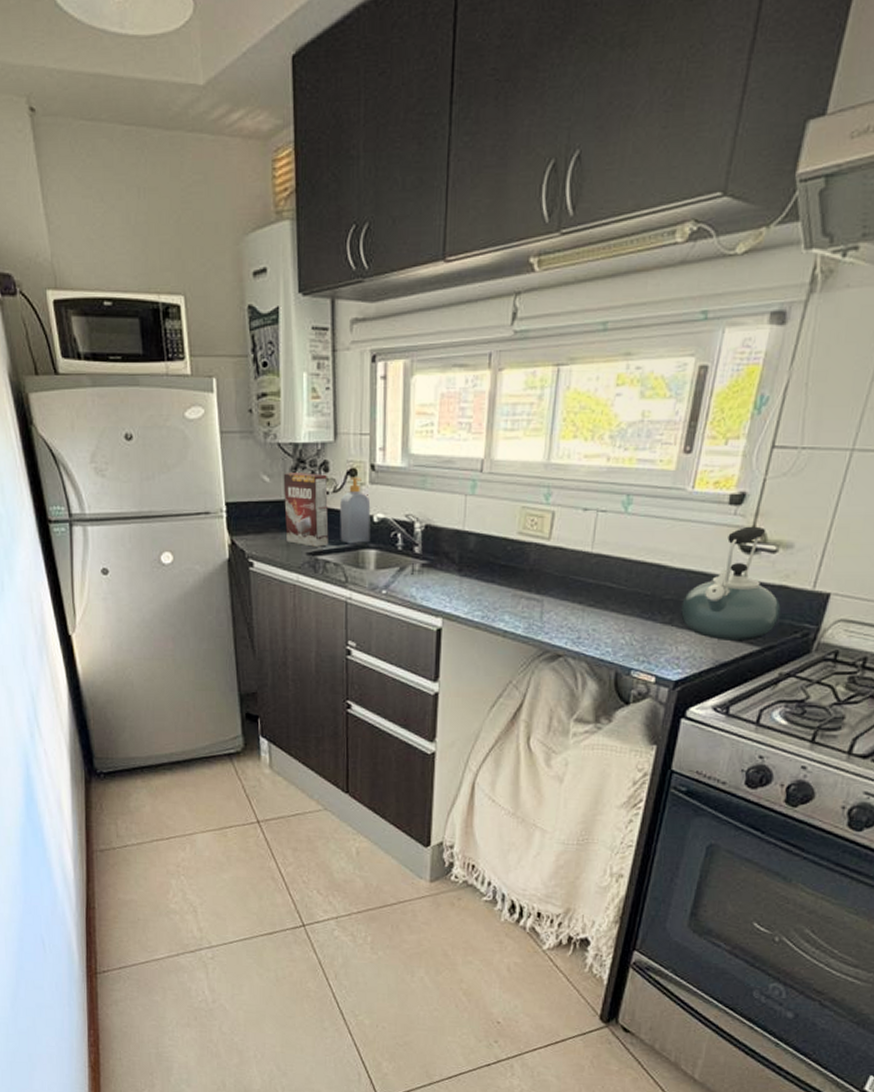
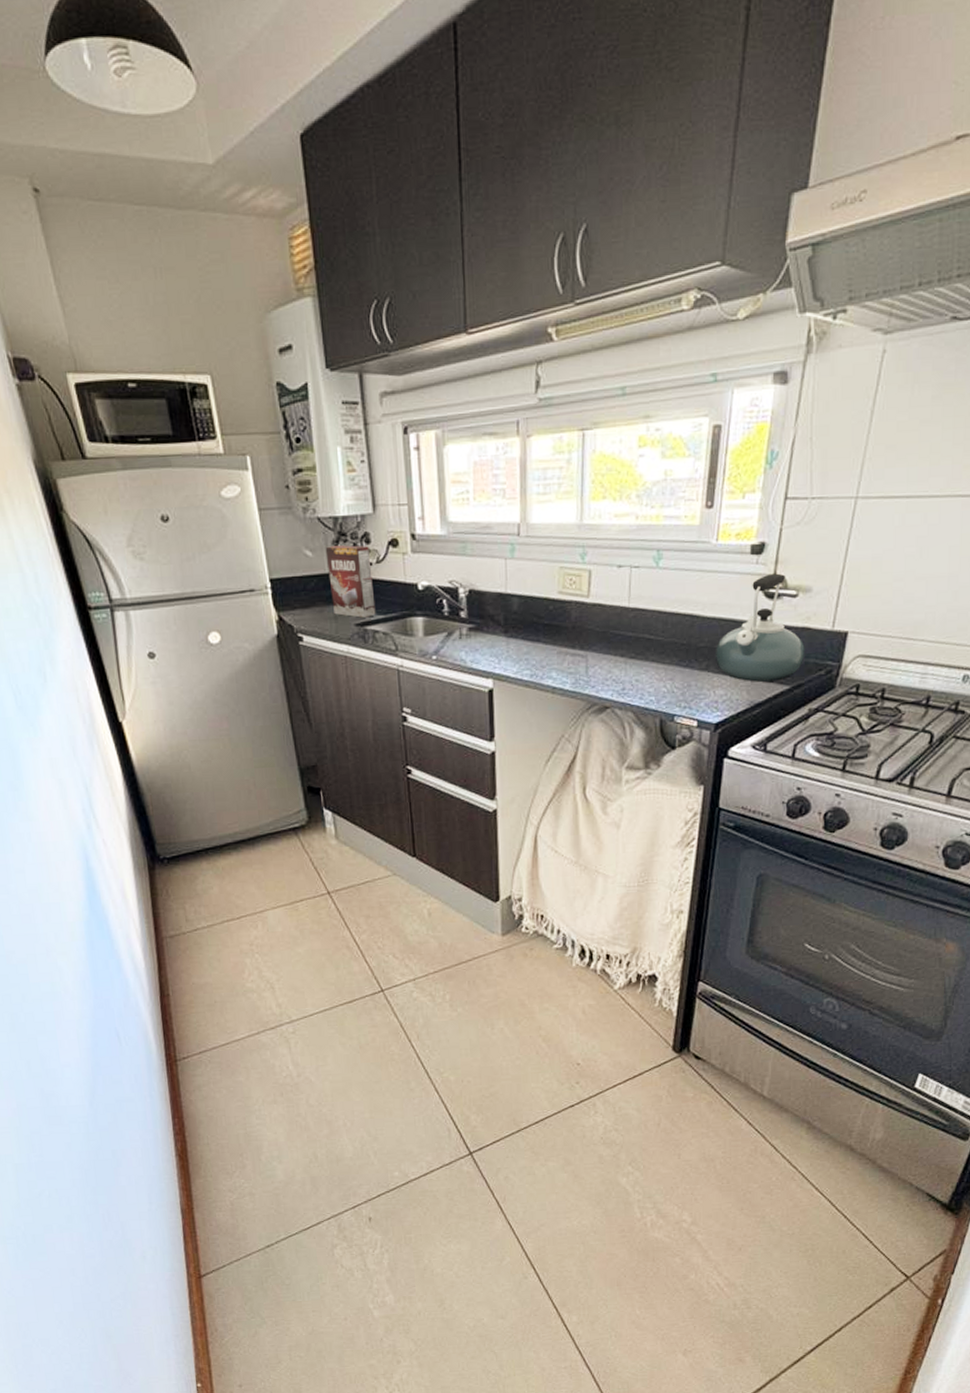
soap bottle: present [340,477,371,544] -> none [384,547,416,613]

